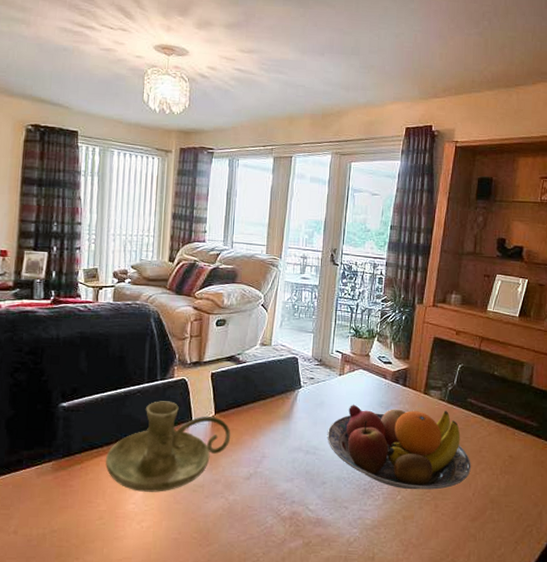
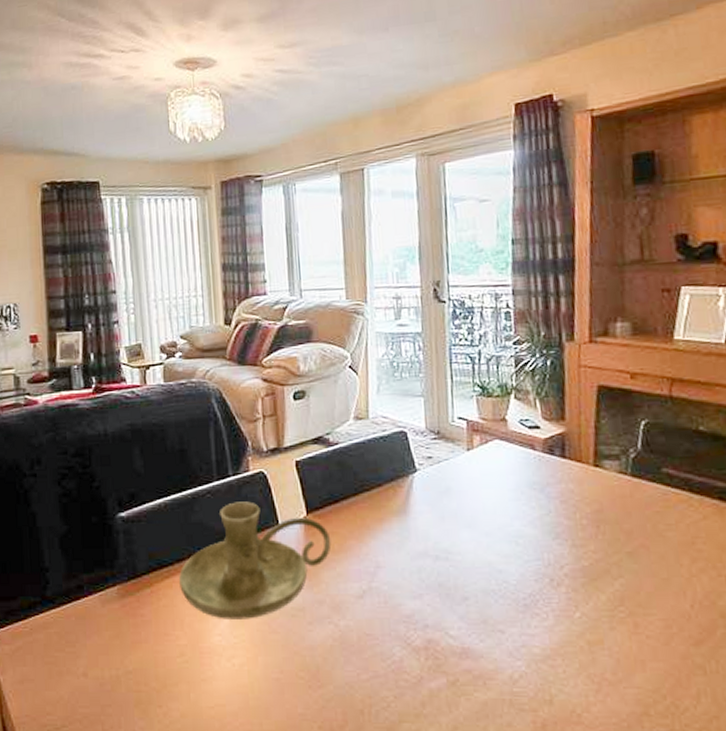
fruit bowl: present [327,405,471,490] -> none [460,488,683,604]

